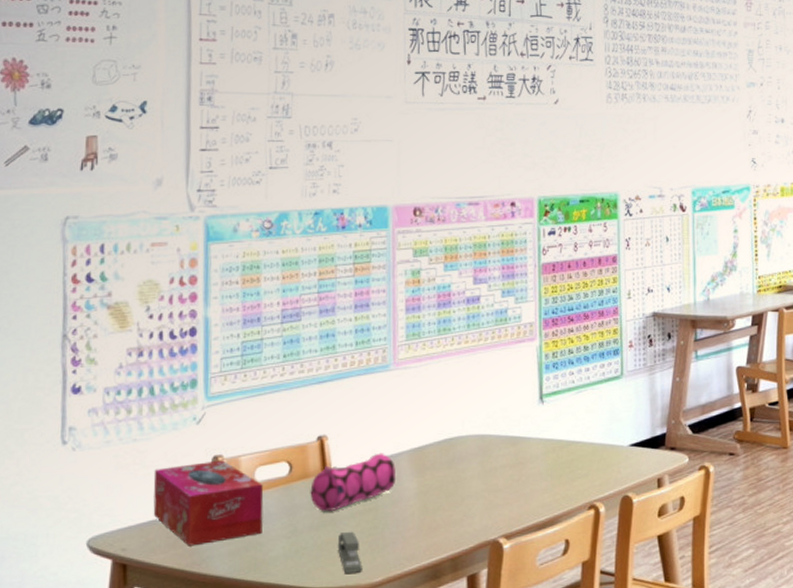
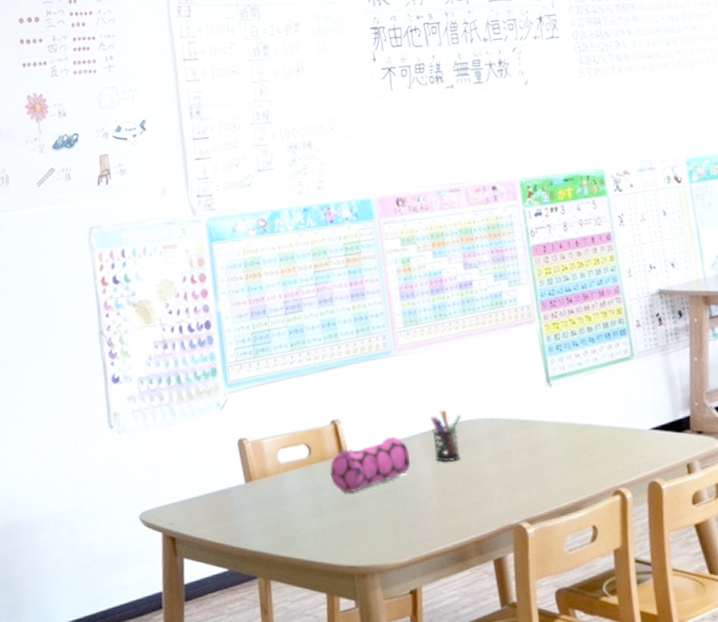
tissue box: present [153,460,264,546] -> none [188,443,291,522]
stapler: present [337,531,362,573] -> none [361,512,389,553]
pen holder: none [421,427,452,480] -> present [430,410,461,463]

